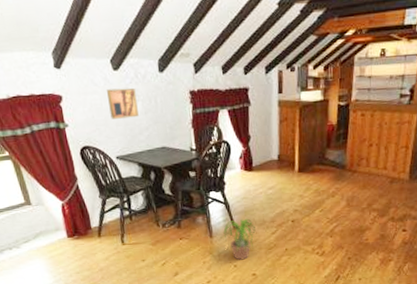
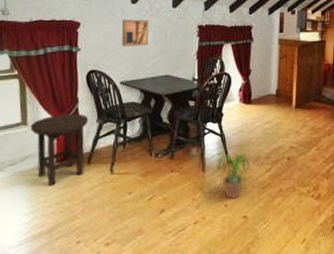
stool: none [35,191,97,259] -> present [30,113,89,186]

